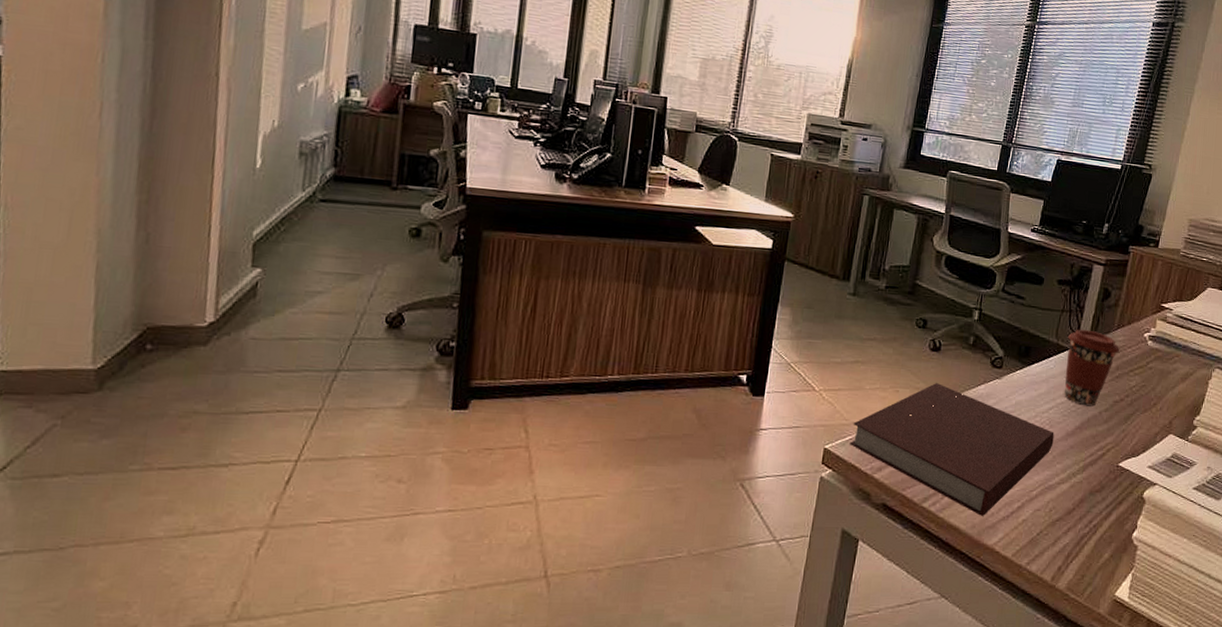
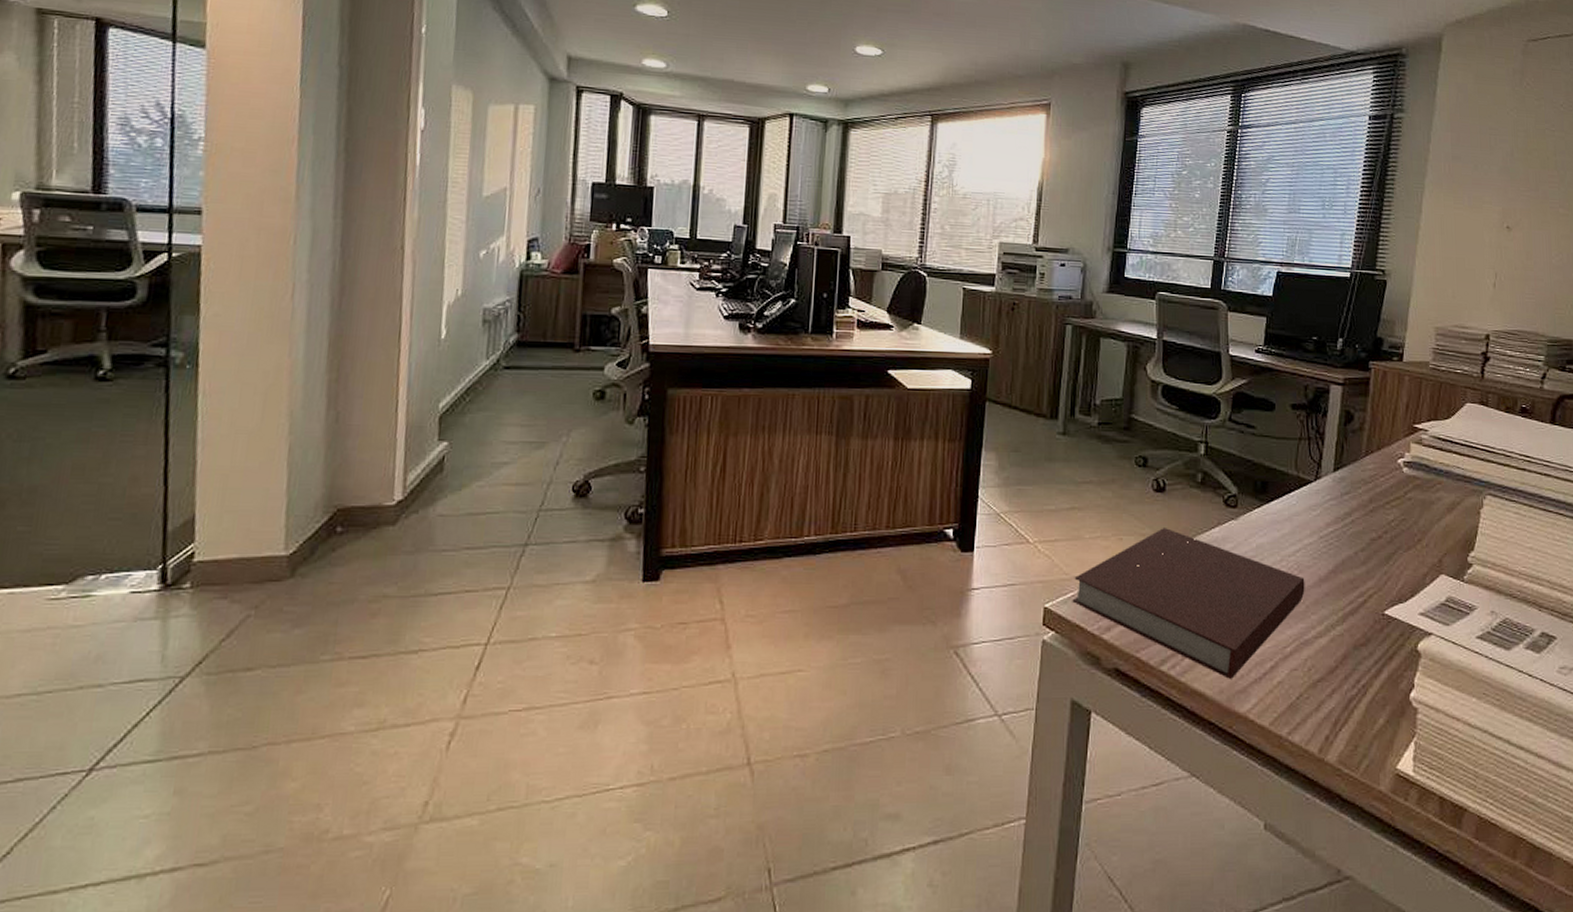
coffee cup: present [1063,329,1120,407] -> none [1310,458,1372,546]

